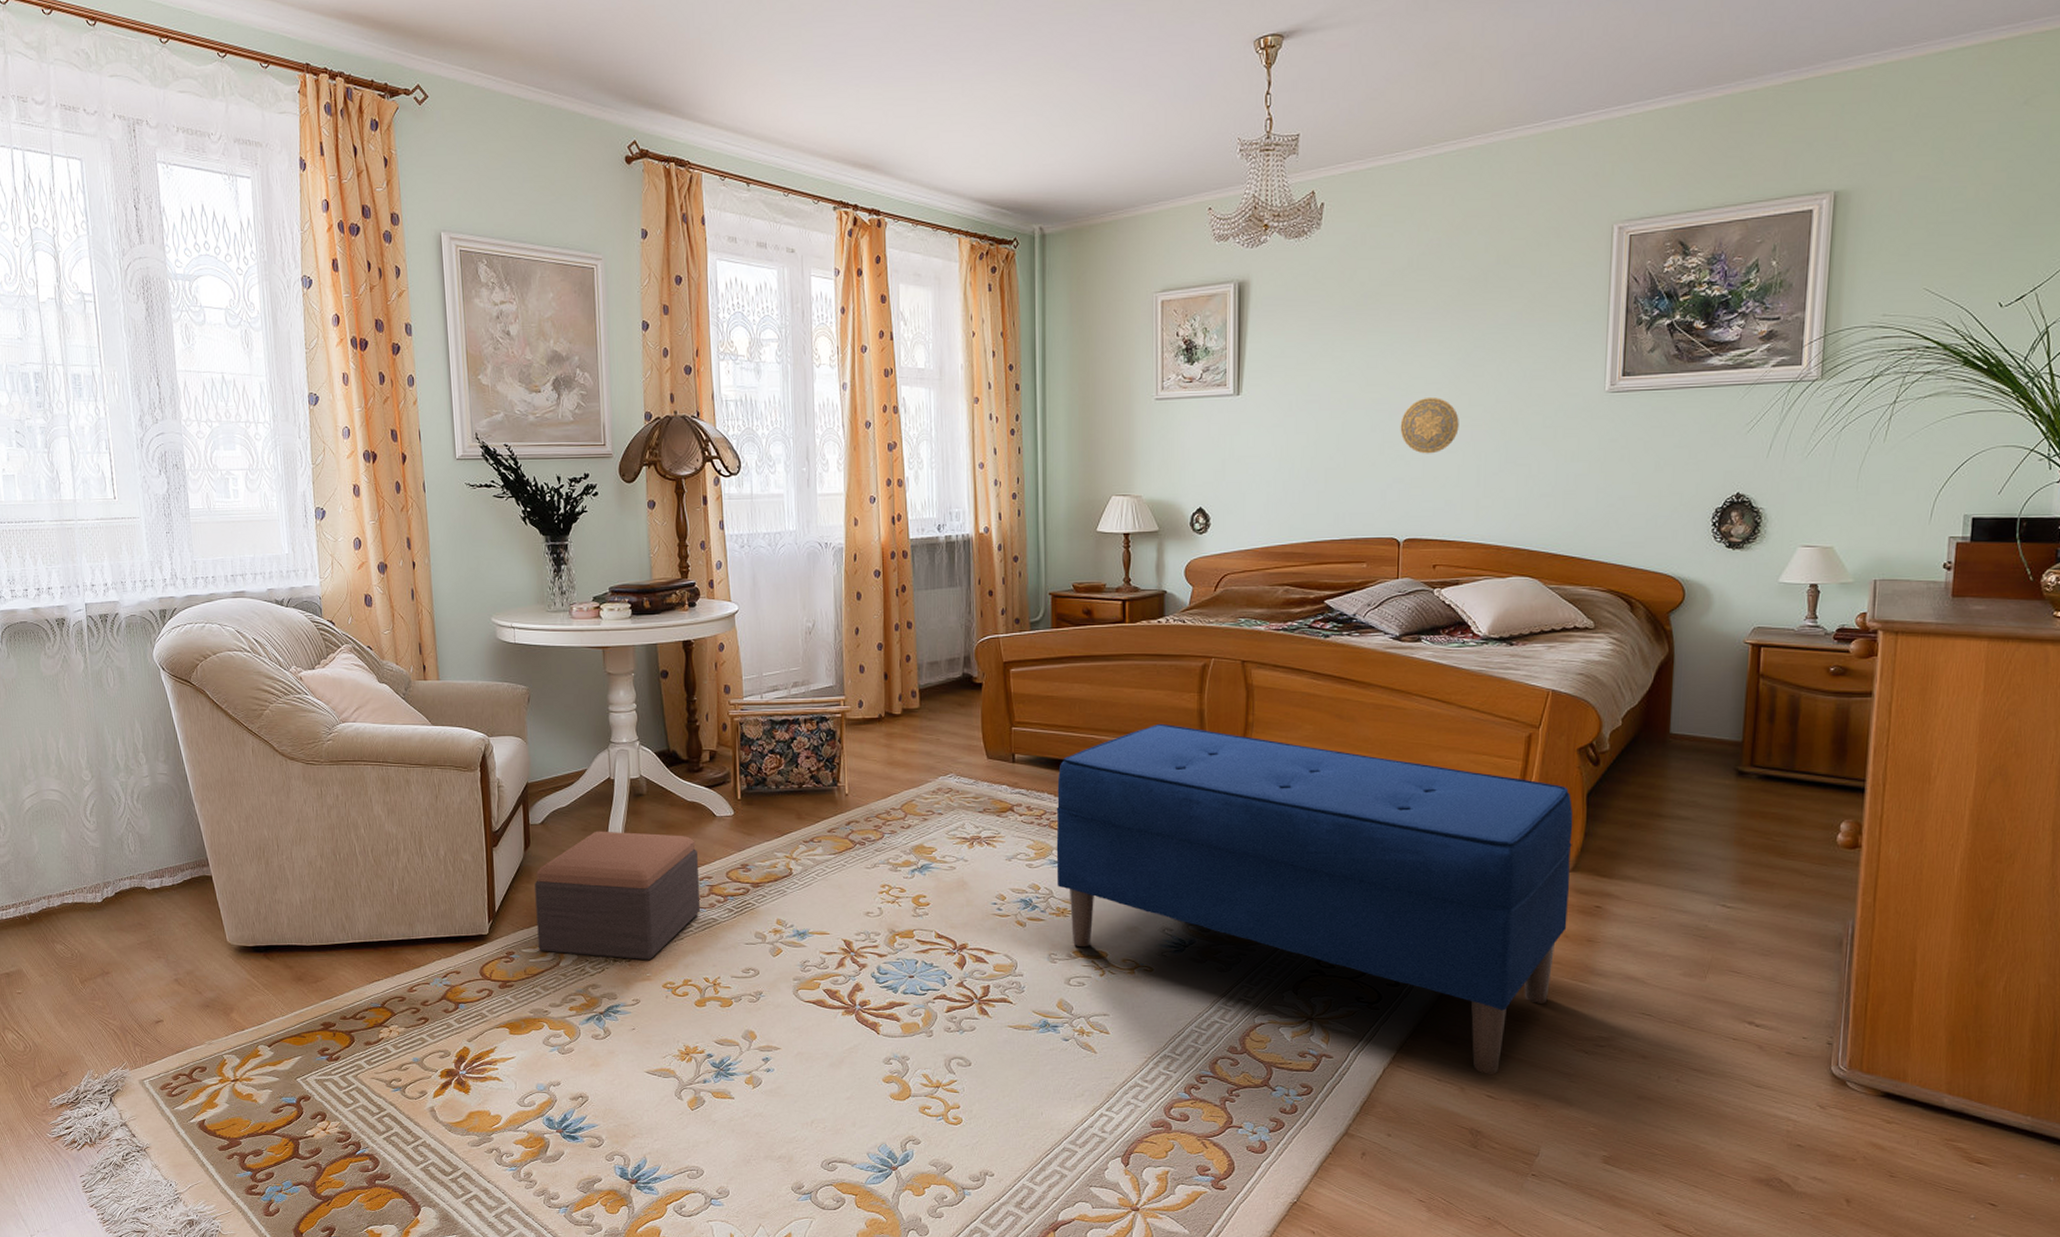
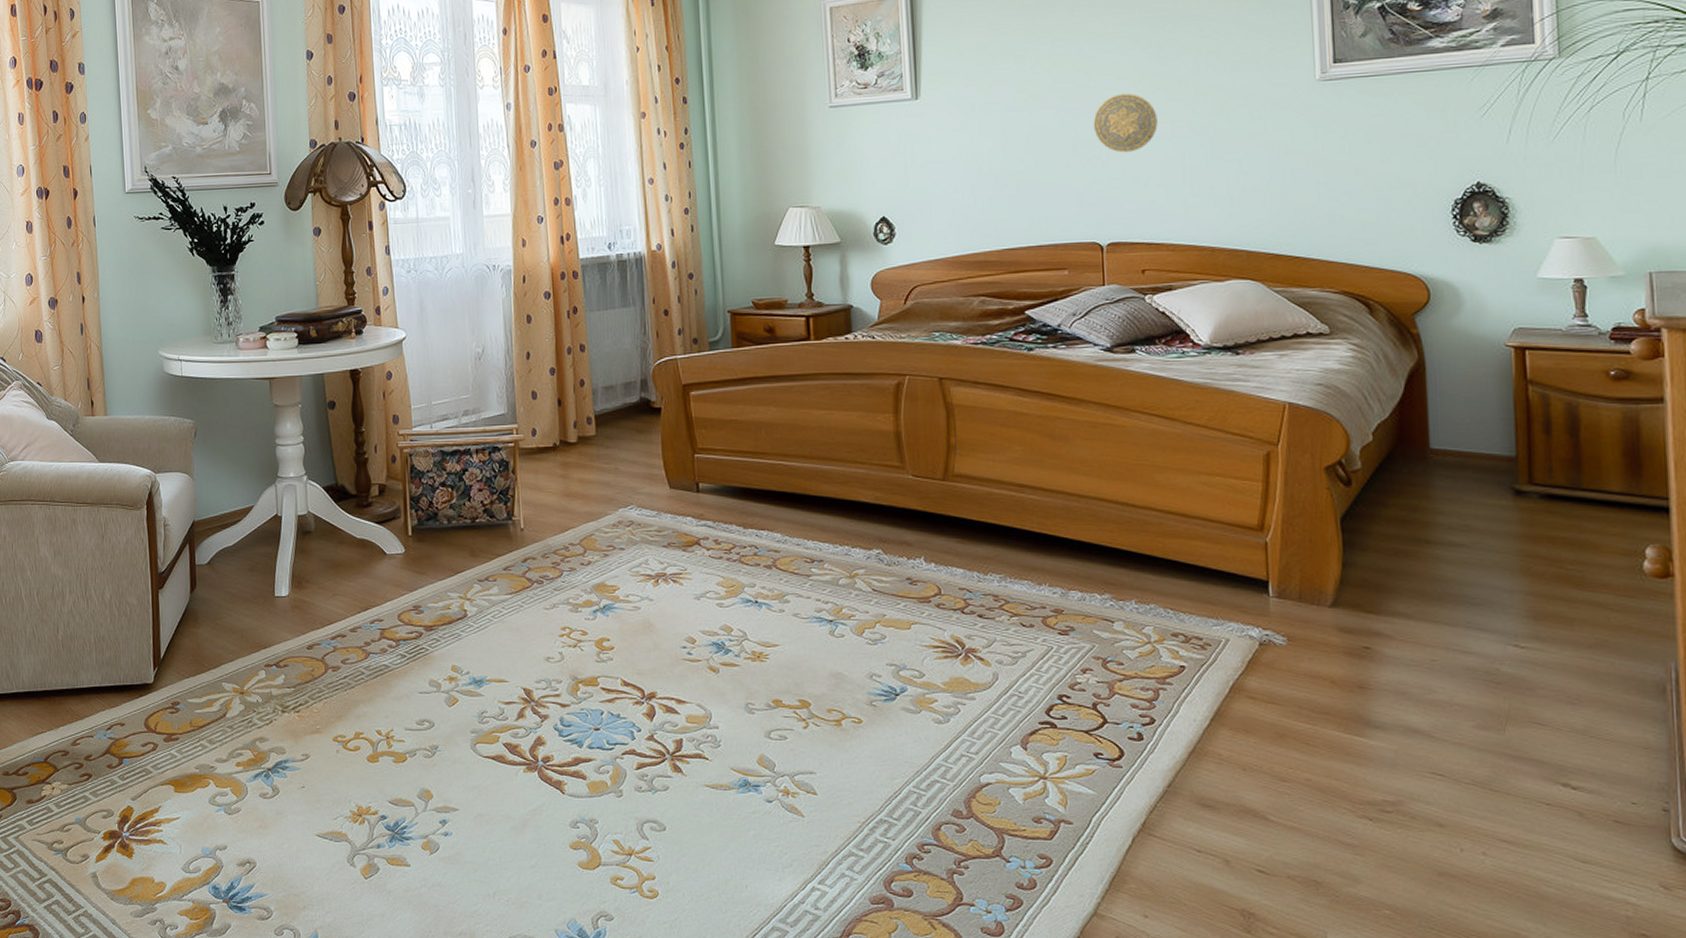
footstool: present [534,831,700,961] -> none [201,571,371,712]
bench: present [1056,723,1574,1074] -> none [746,447,1332,845]

